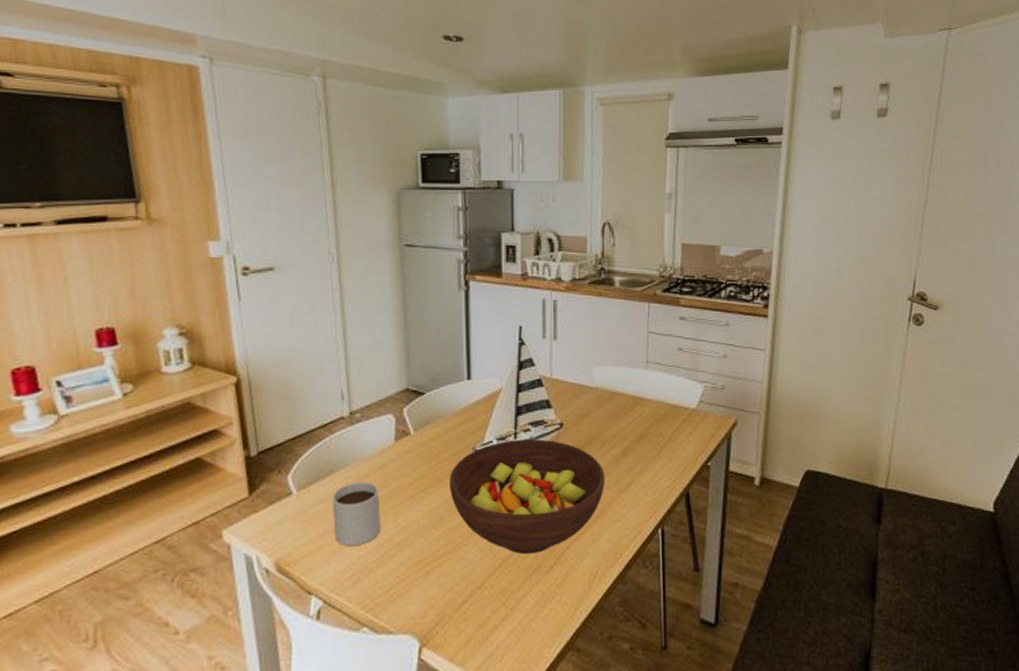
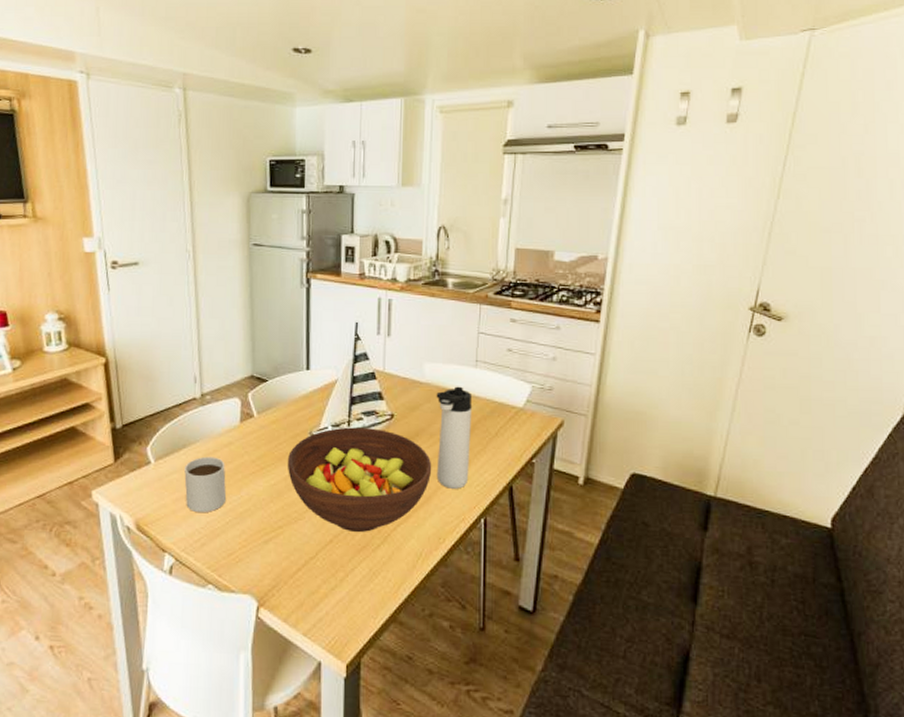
thermos bottle: none [607,389,645,499] -> present [436,386,473,489]

